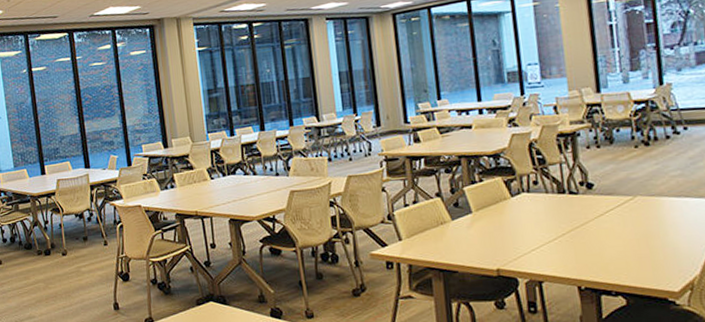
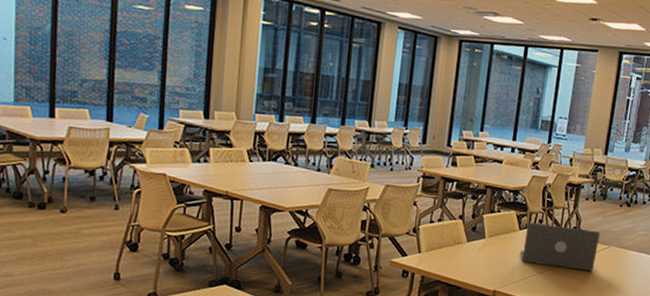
laptop: none [519,181,621,233] -> present [520,222,600,271]

